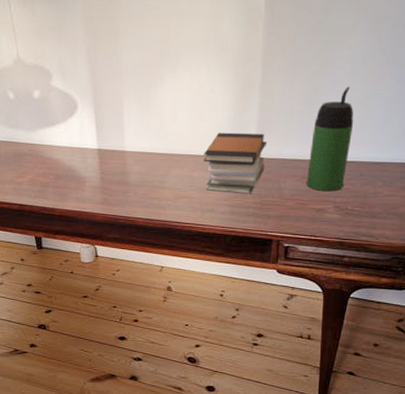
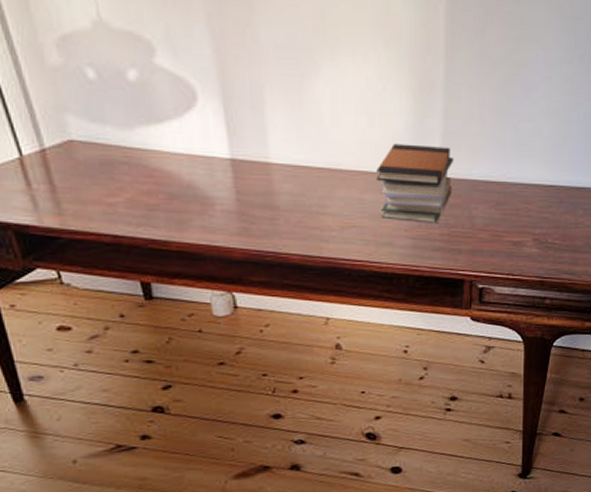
thermos bottle: present [306,86,354,192] -> none [500,95,552,221]

